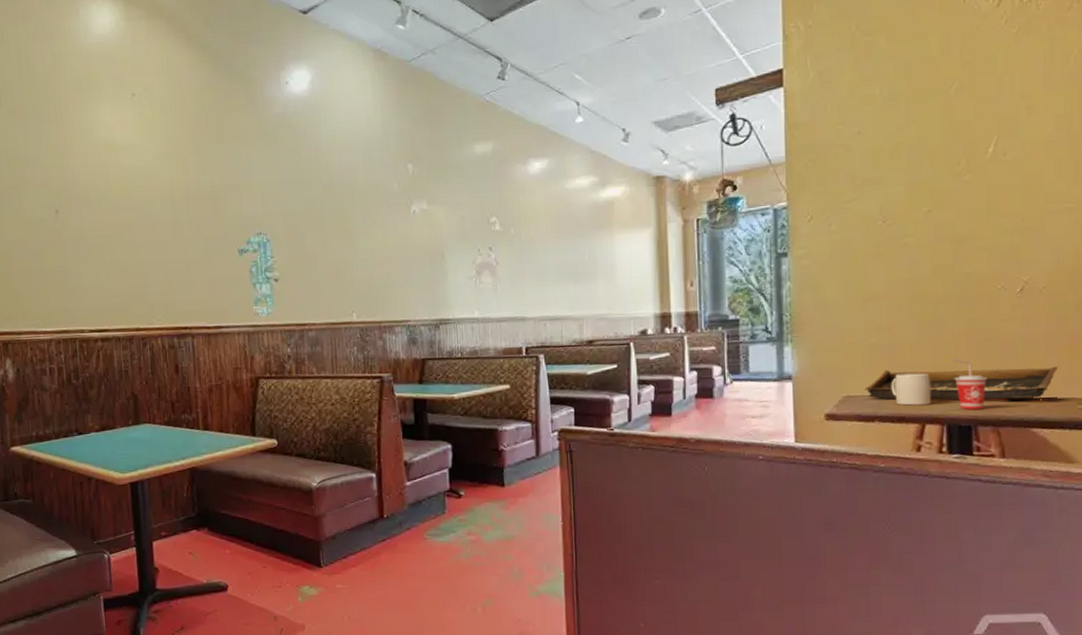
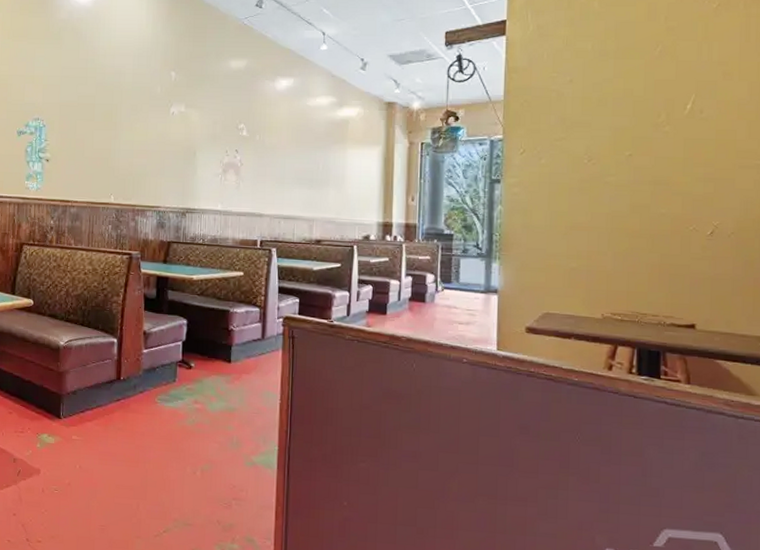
tray: present [864,366,1059,401] -> none [563,292,743,333]
mug: present [891,373,932,406] -> none [587,298,625,328]
beverage cup: present [952,358,988,410] -> none [645,288,677,338]

